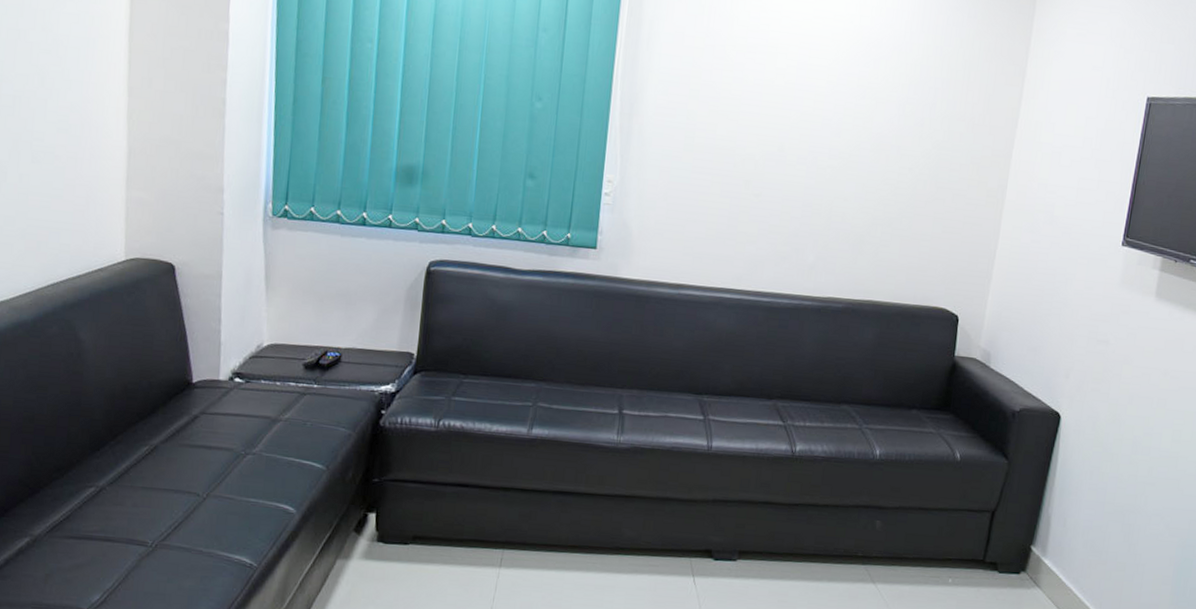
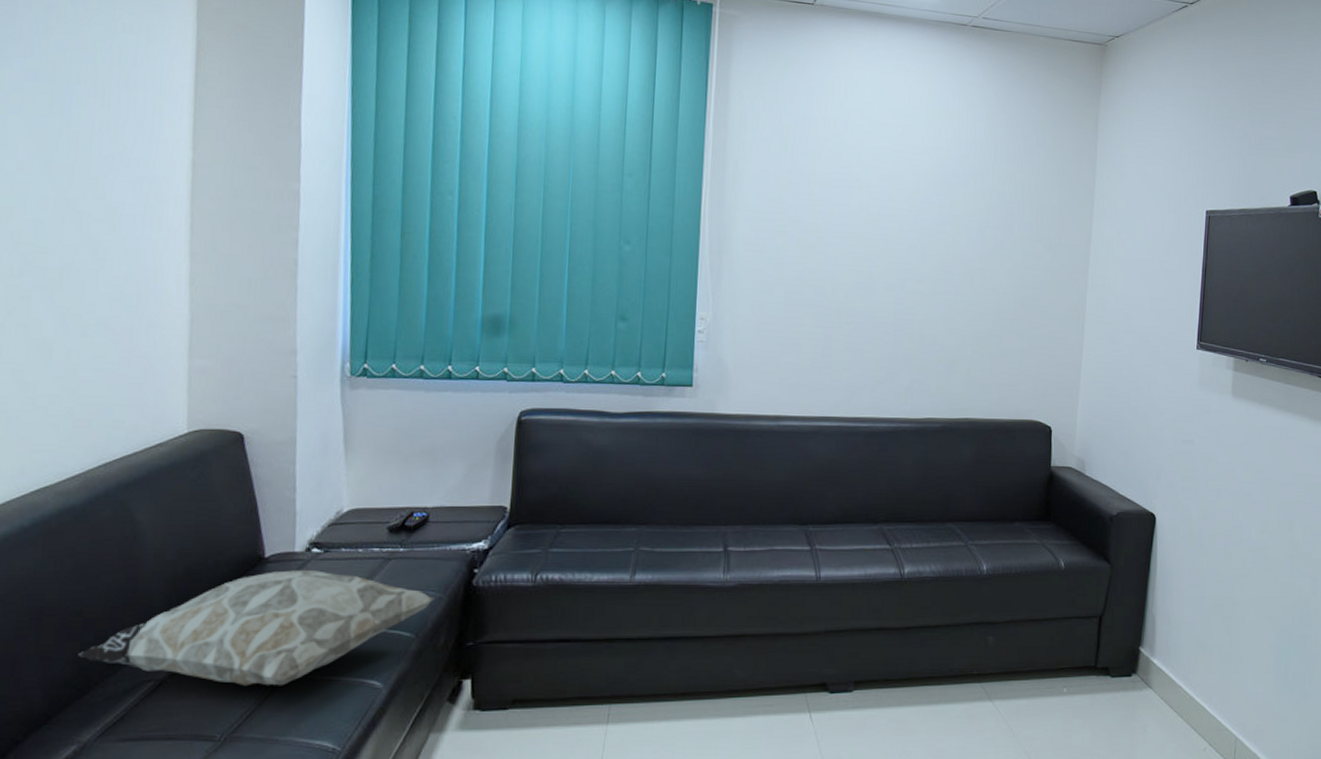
decorative pillow: none [30,396,344,503] -> present [78,570,434,687]

